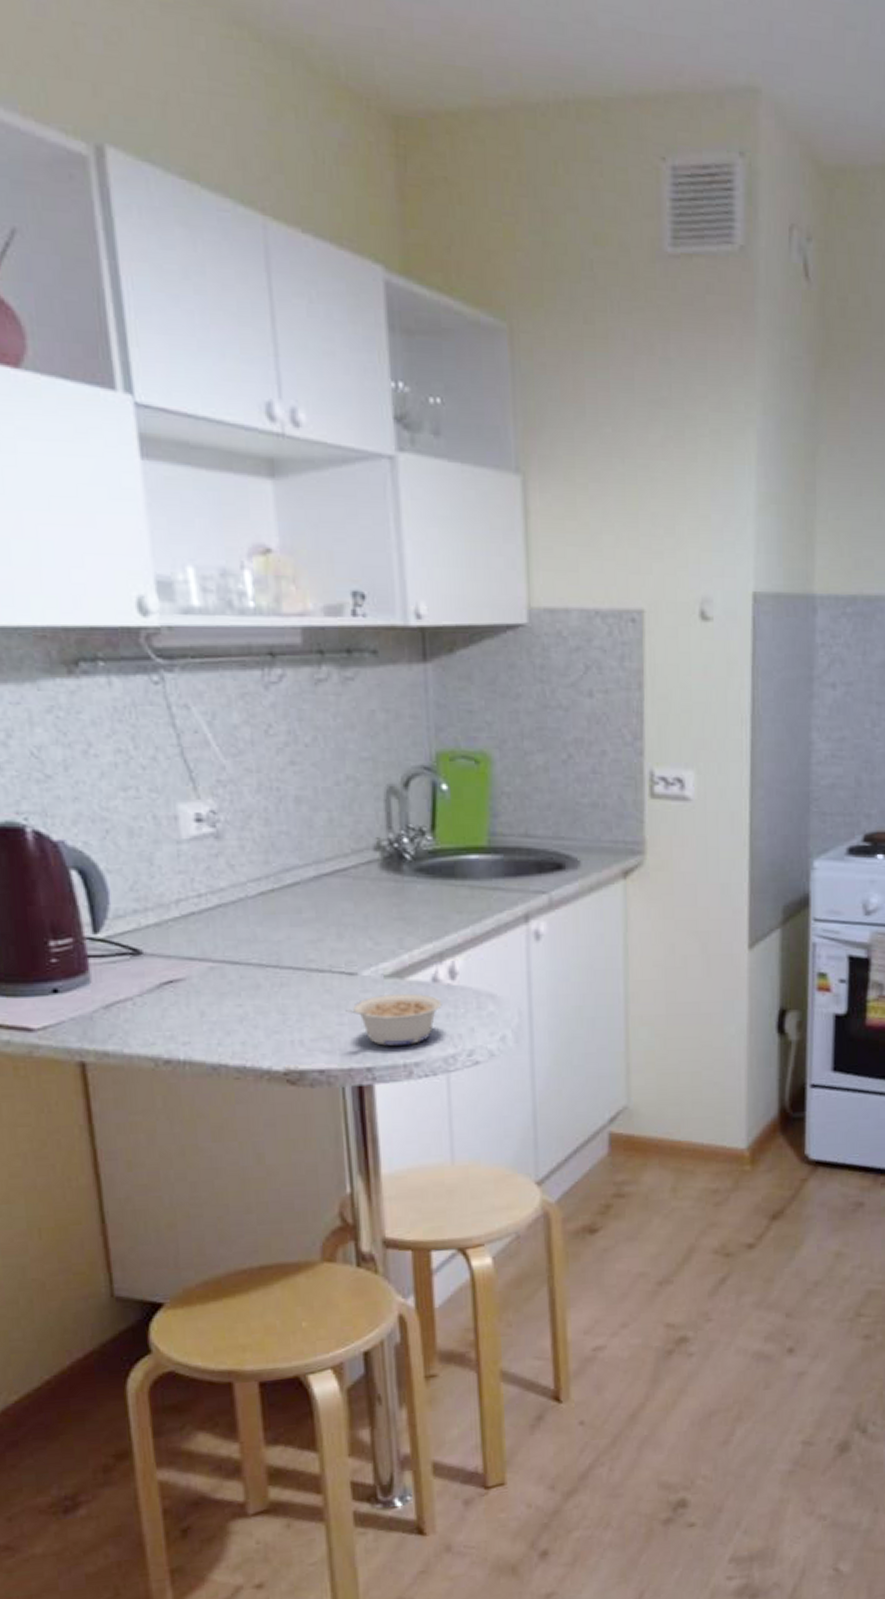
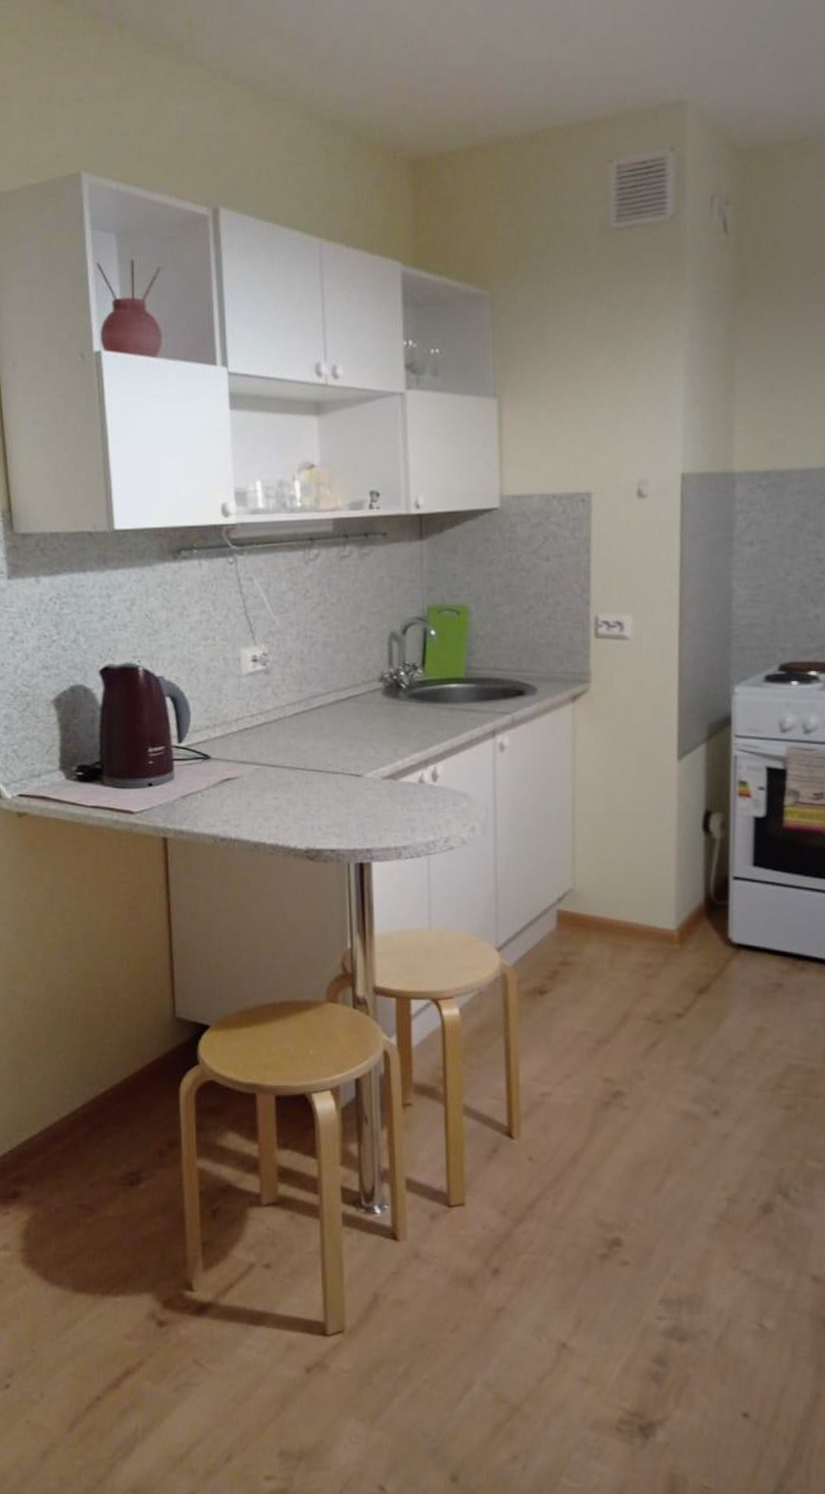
legume: present [345,993,442,1046] -> none [353,791,426,832]

